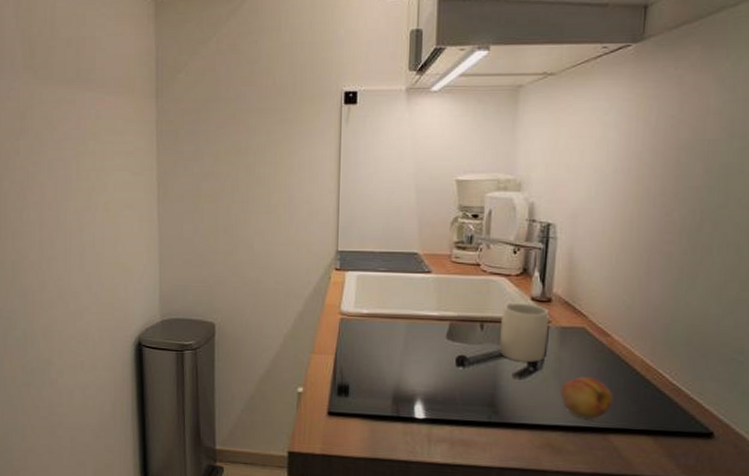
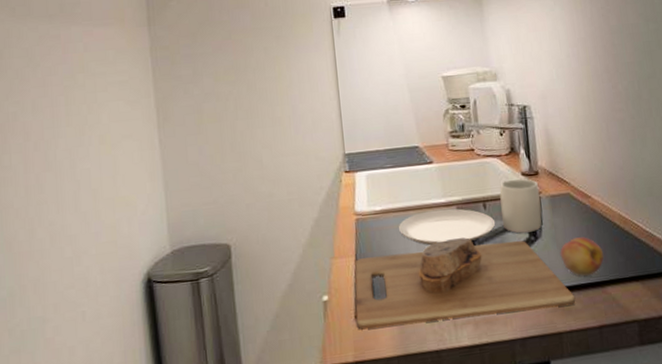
cutting board: none [328,354,568,445] -> present [354,237,575,330]
plate: none [384,322,492,361] -> present [399,208,496,246]

